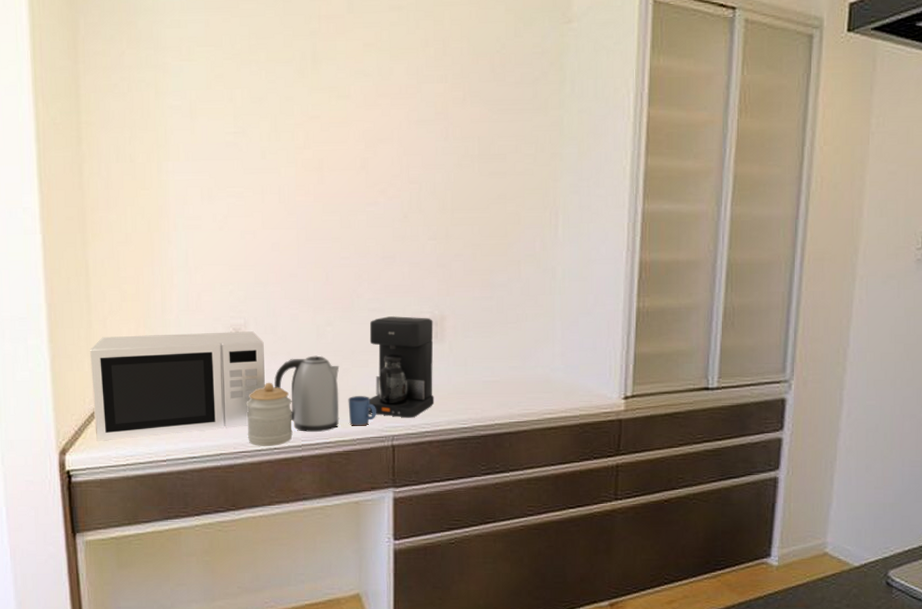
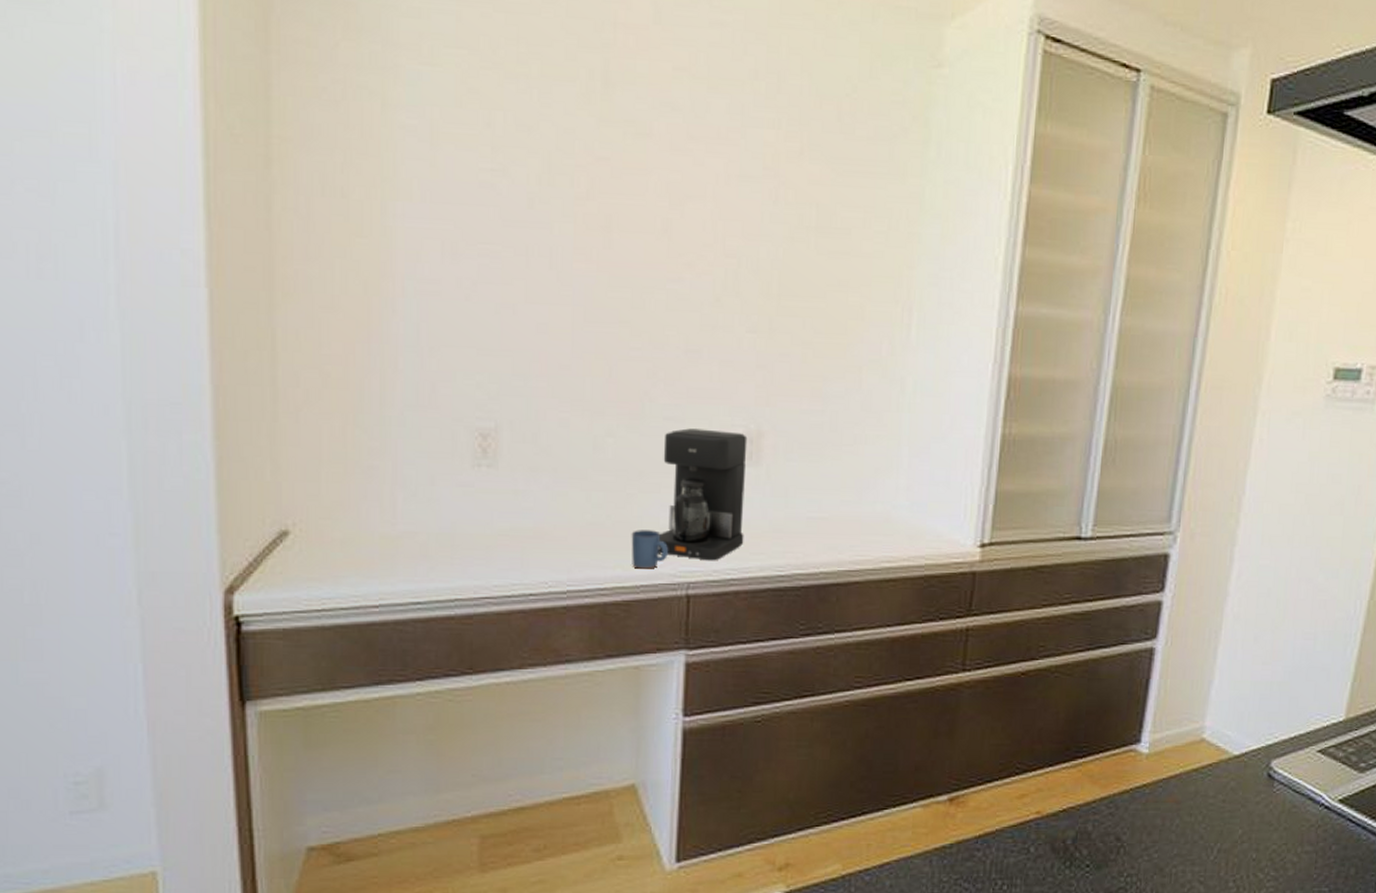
microwave: present [90,331,265,441] -> none [274,435,521,578]
jar: present [246,382,293,446] -> none [493,507,556,592]
kettle: present [274,355,340,433] -> none [533,474,622,576]

